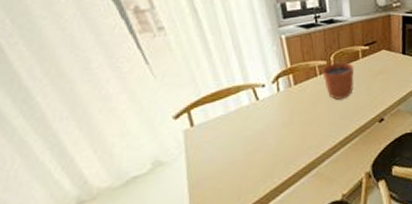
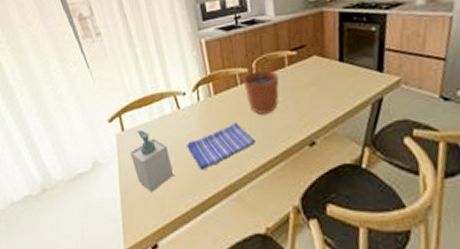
soap bottle: none [201,123,252,183] -> present [130,130,174,193]
dish towel: none [266,108,333,155] -> present [187,122,255,171]

